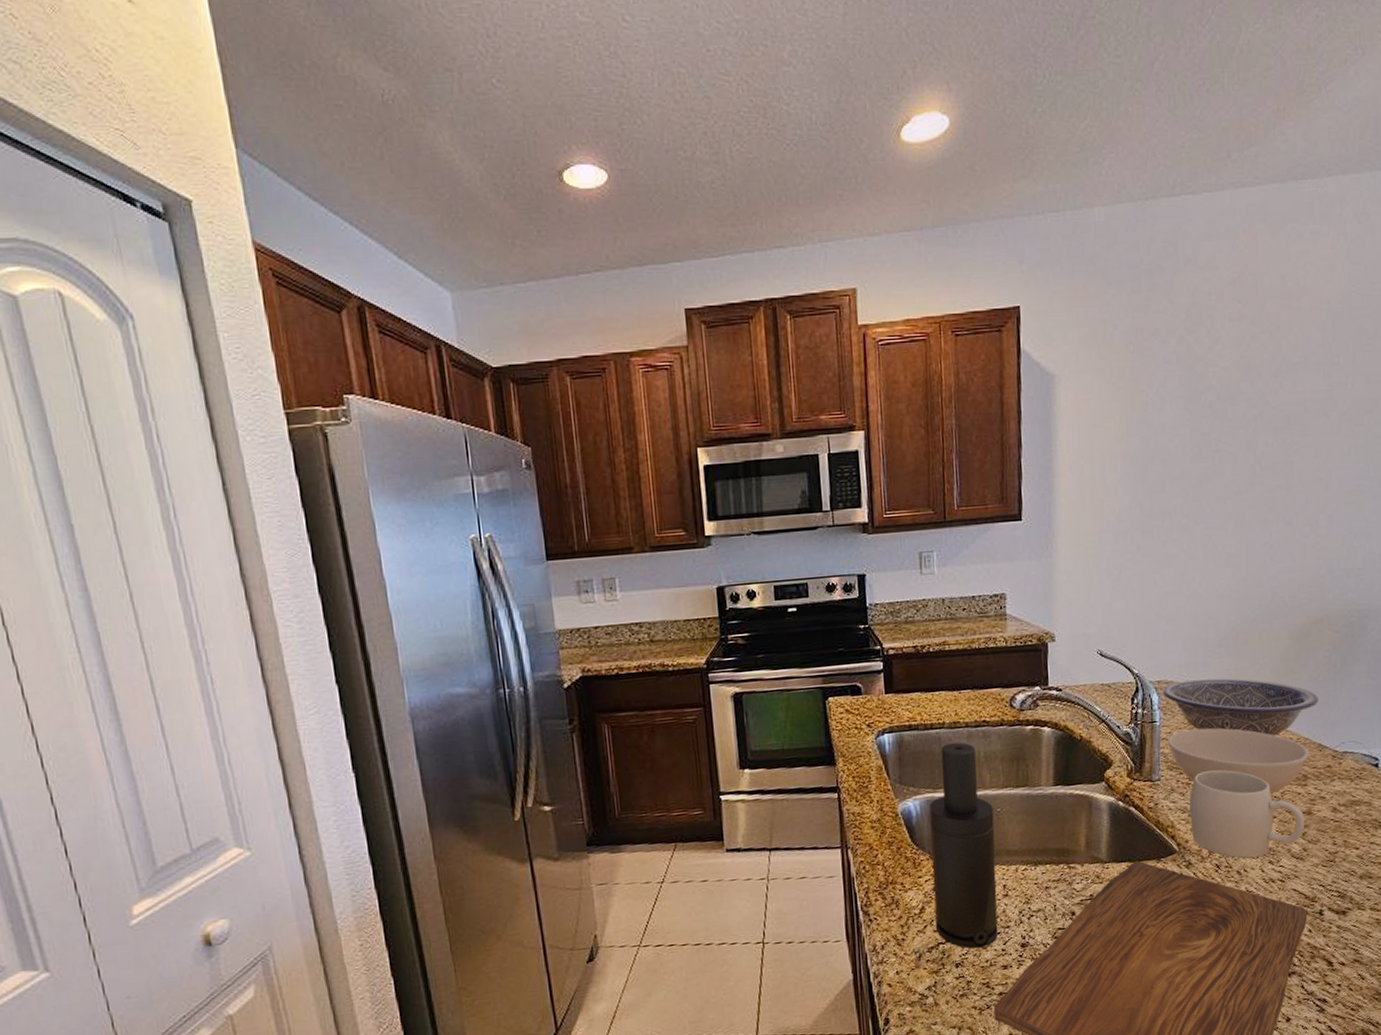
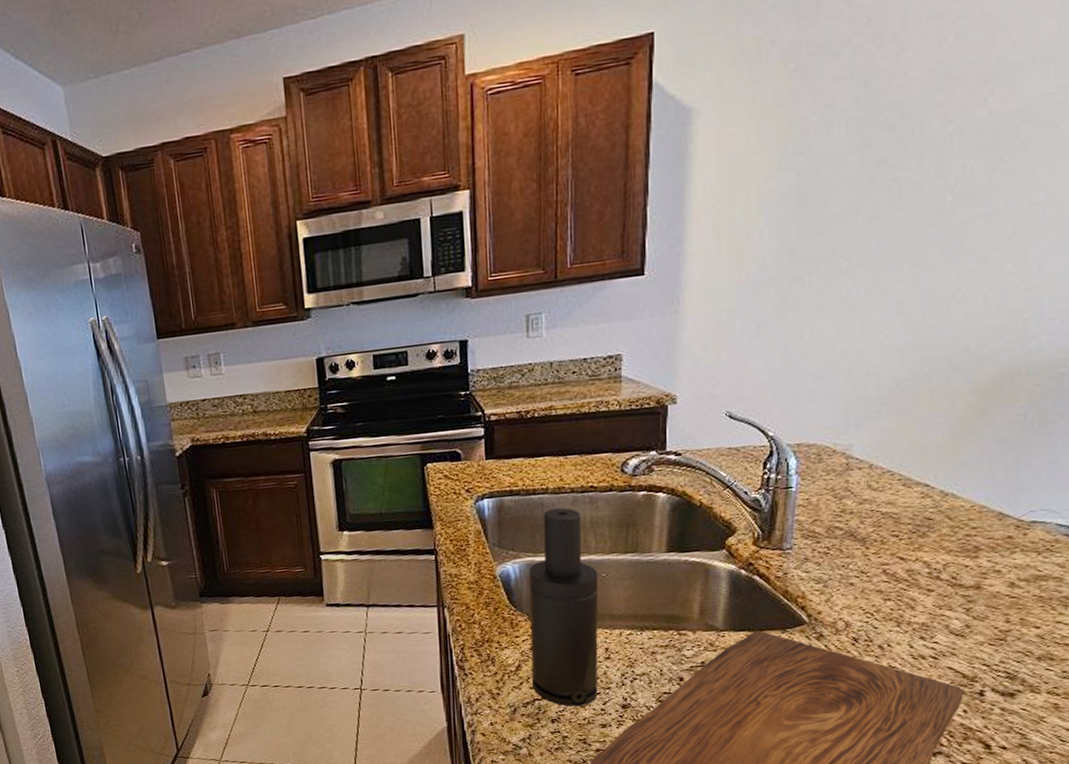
decorative bowl: present [1162,678,1319,736] -> none [802,440,1005,504]
bowl: present [1167,728,1309,794] -> none [803,494,985,566]
mug: present [1189,769,1305,859] -> none [825,539,972,633]

